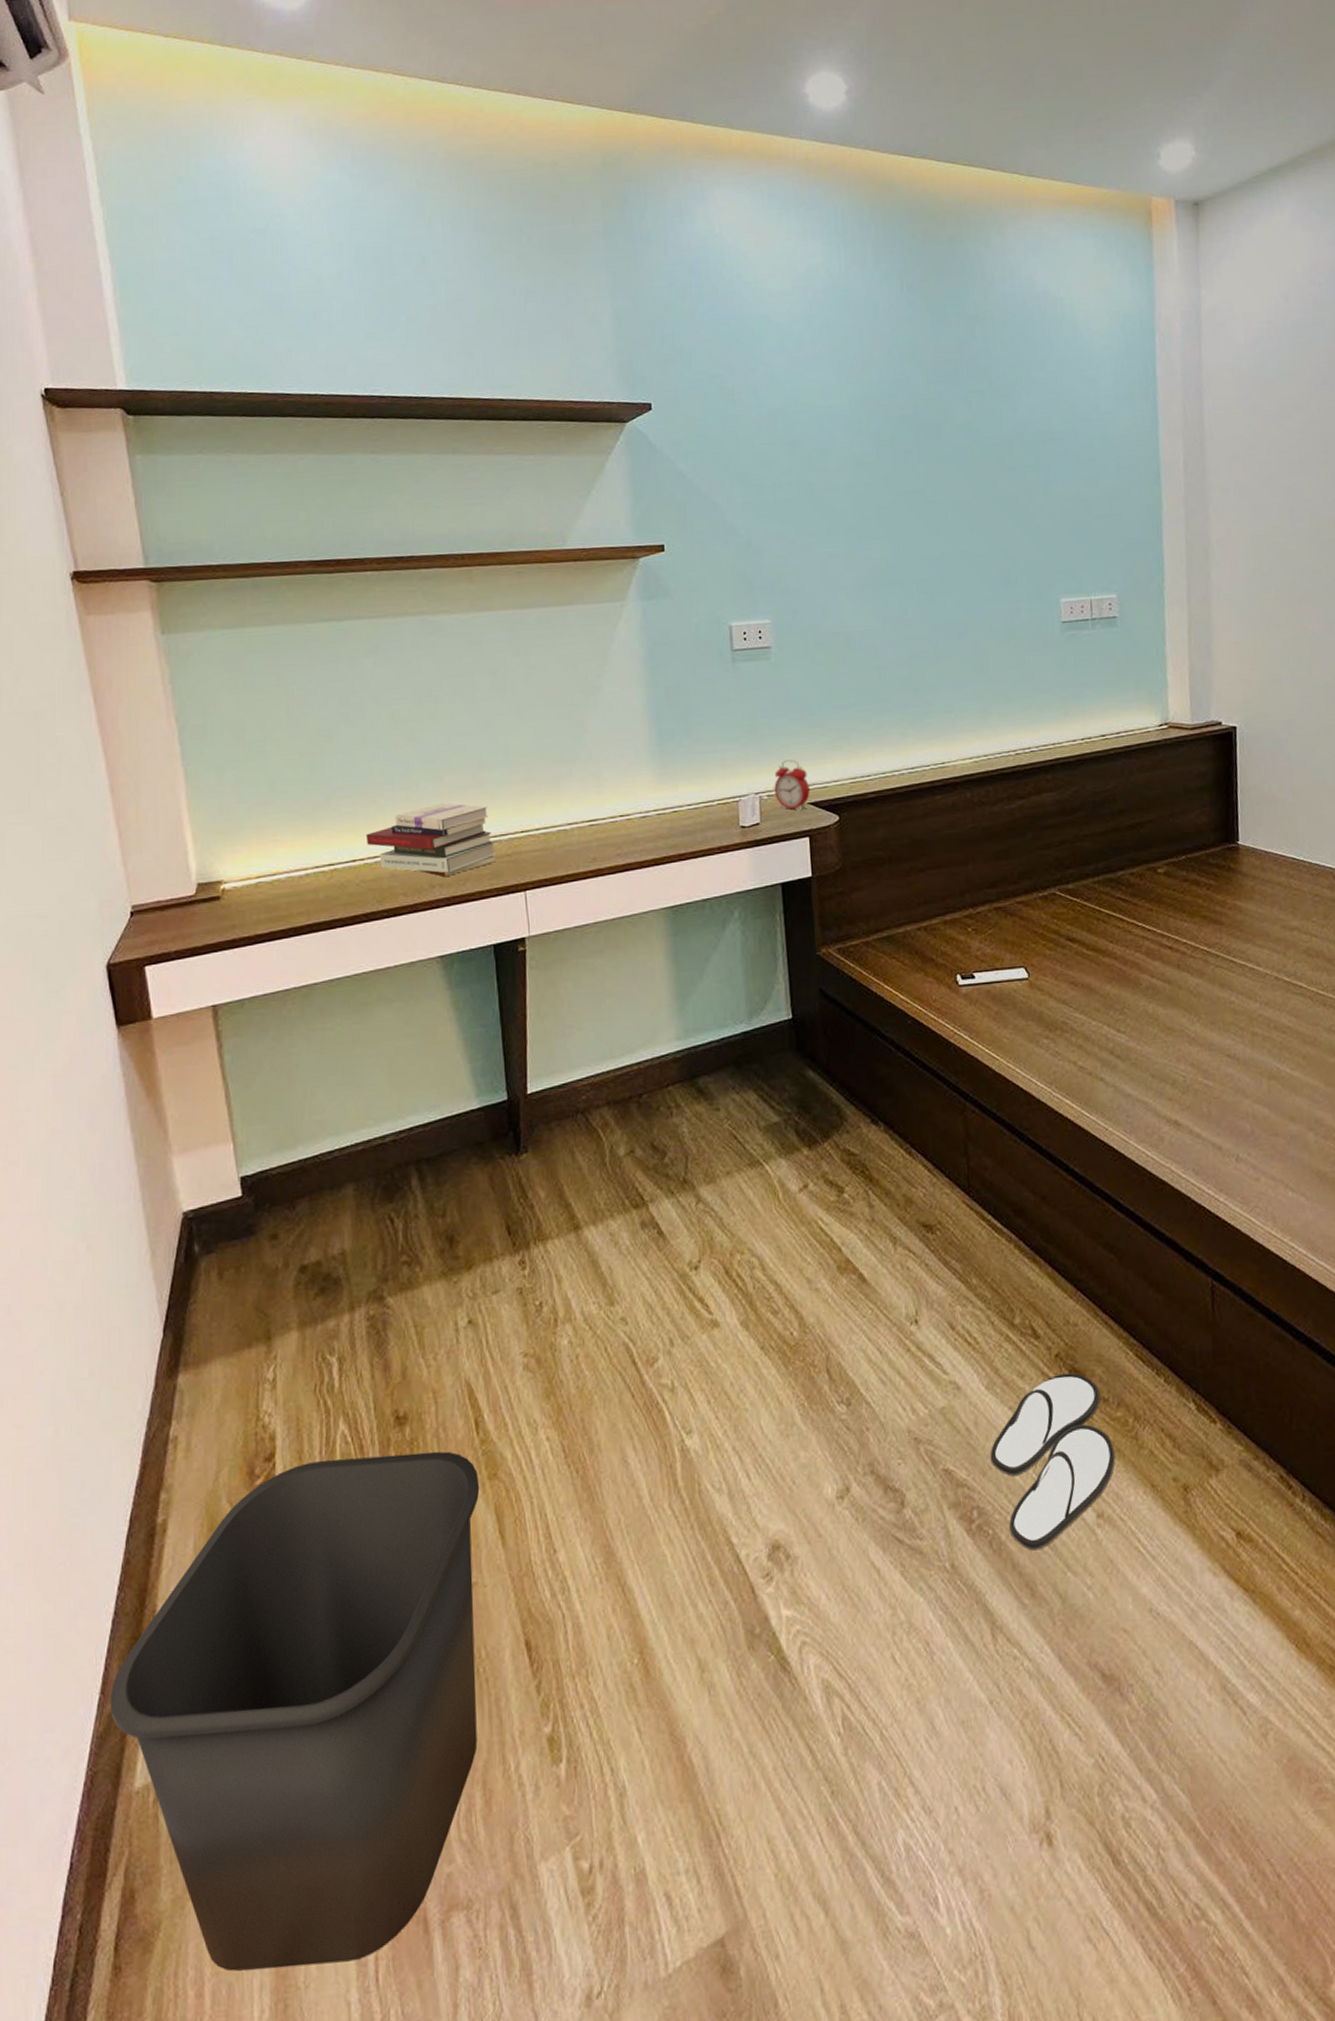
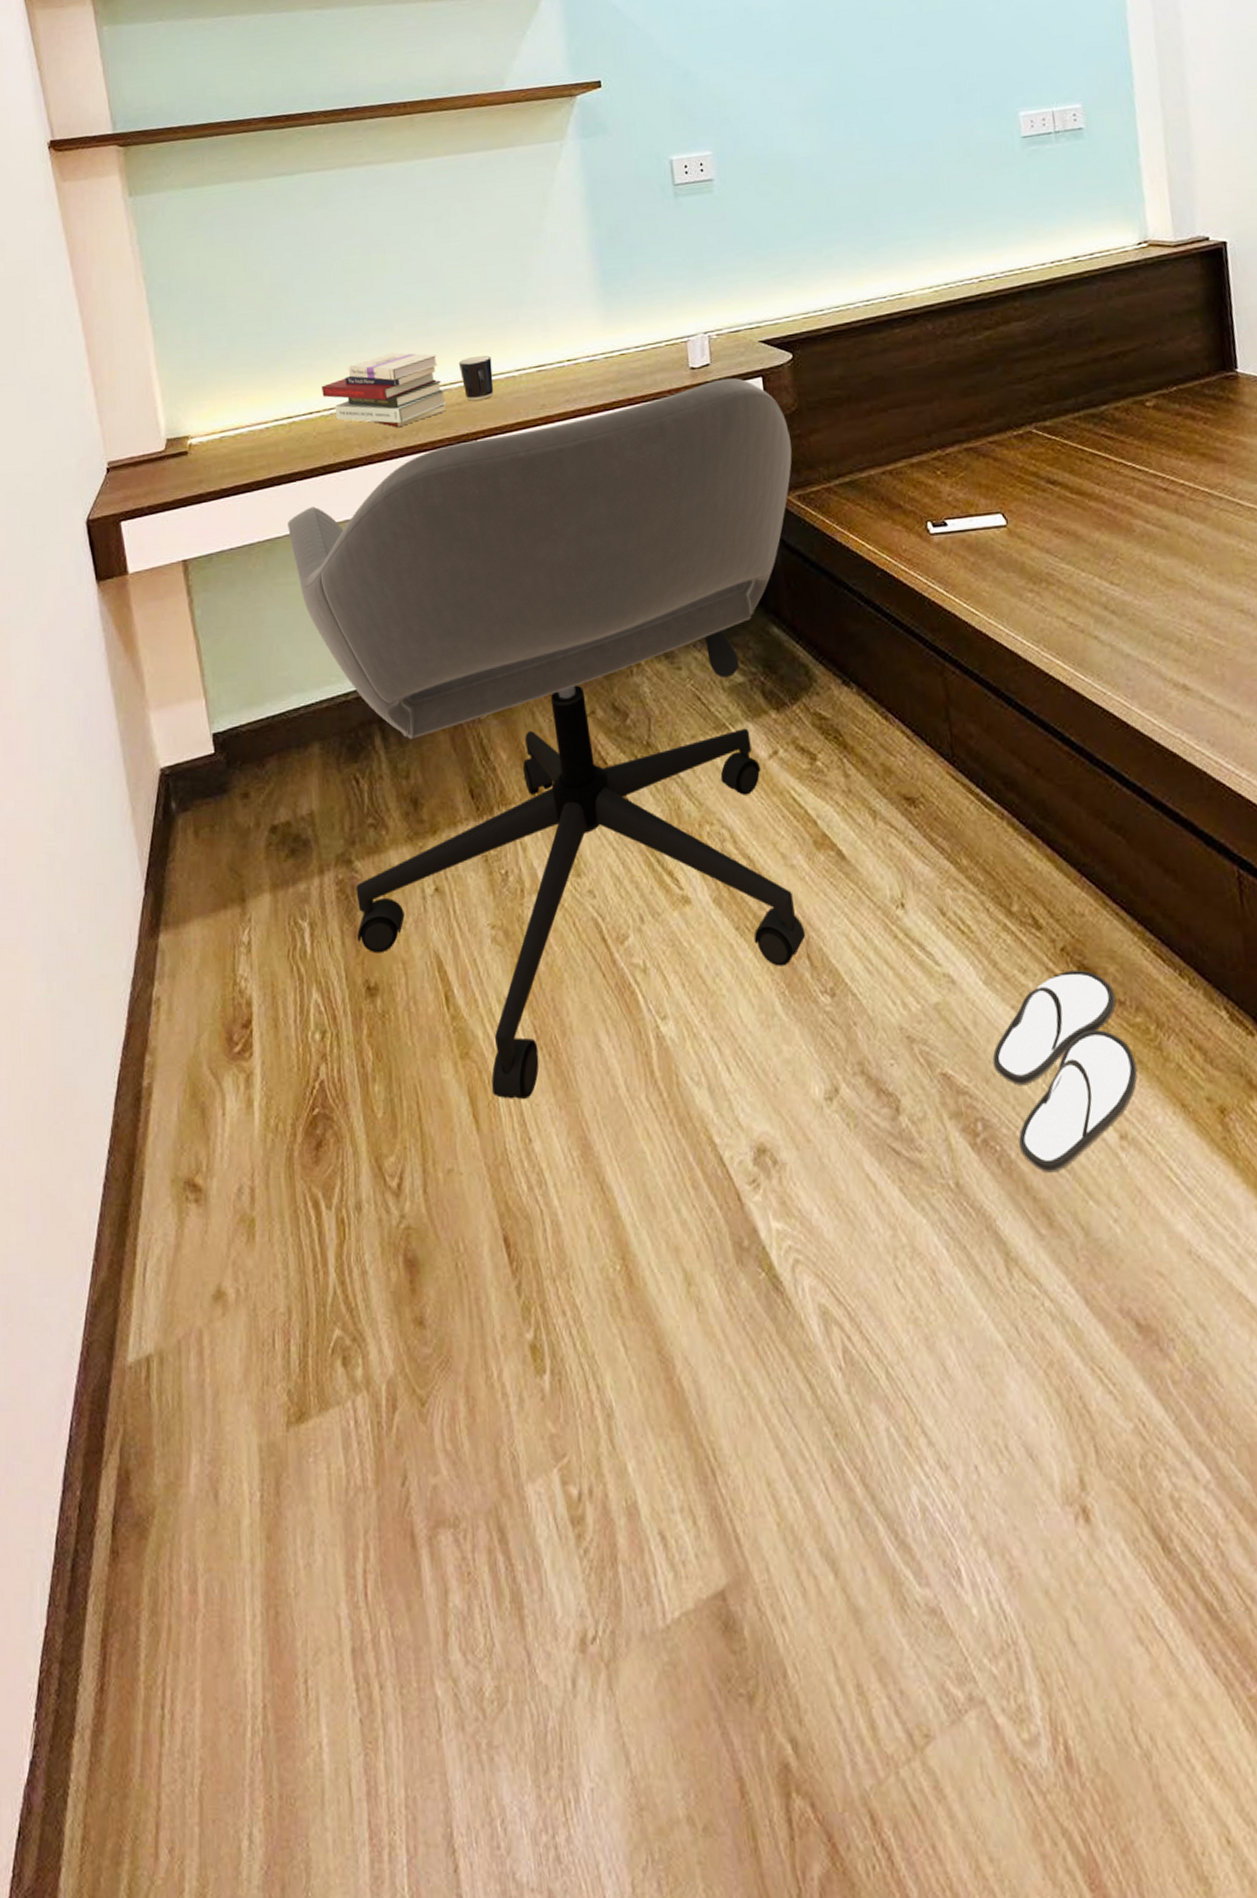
waste bin: present [110,1451,480,1971] -> none [103,1026,459,1572]
office chair: none [326,837,834,1515] -> present [288,378,806,1099]
mug: none [509,808,545,853] -> present [458,355,494,401]
alarm clock: present [774,759,810,810] -> none [723,296,761,349]

